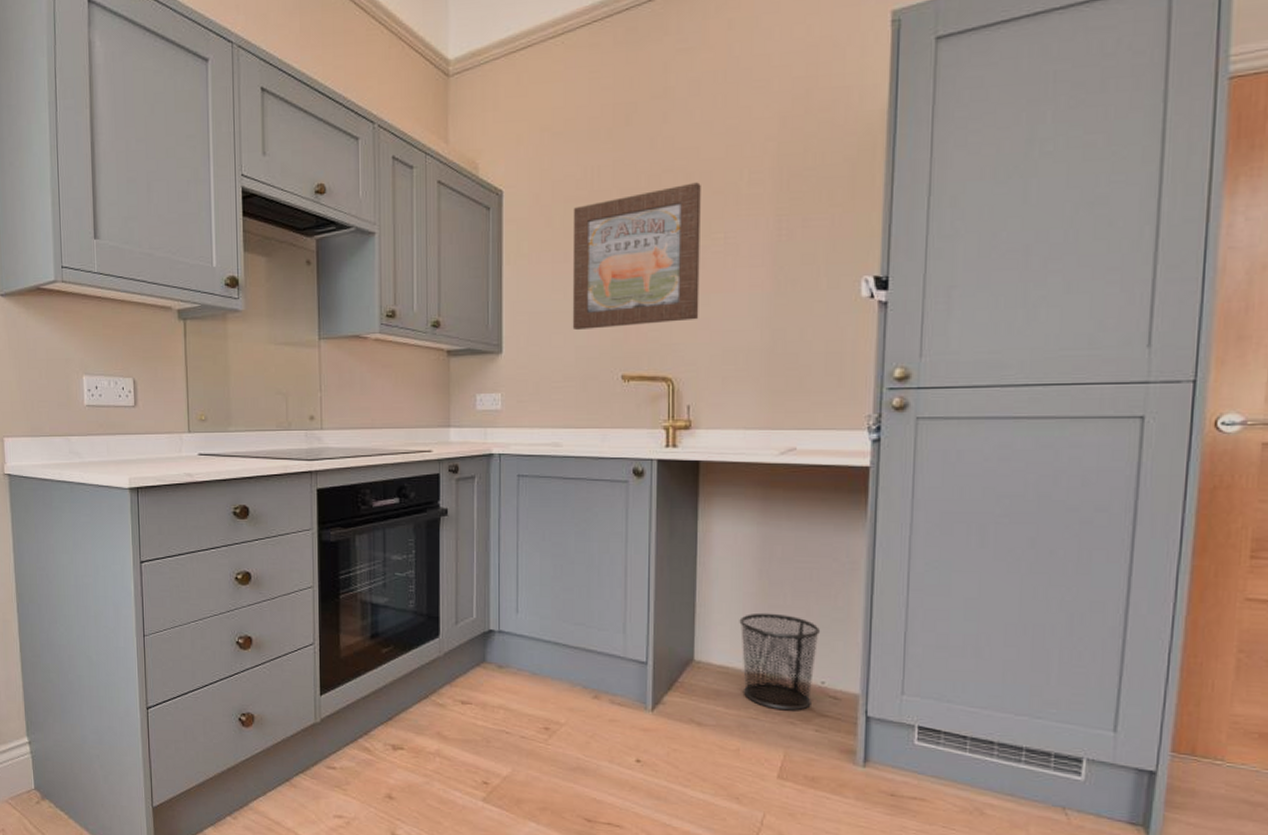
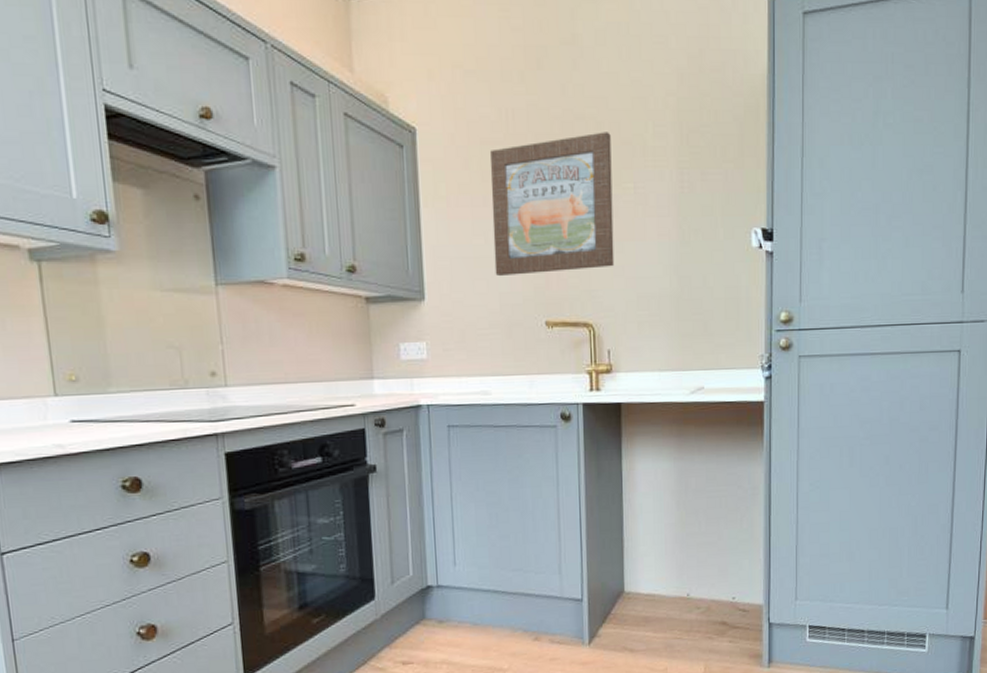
waste bin: present [739,612,820,711] -> none [662,540,729,628]

